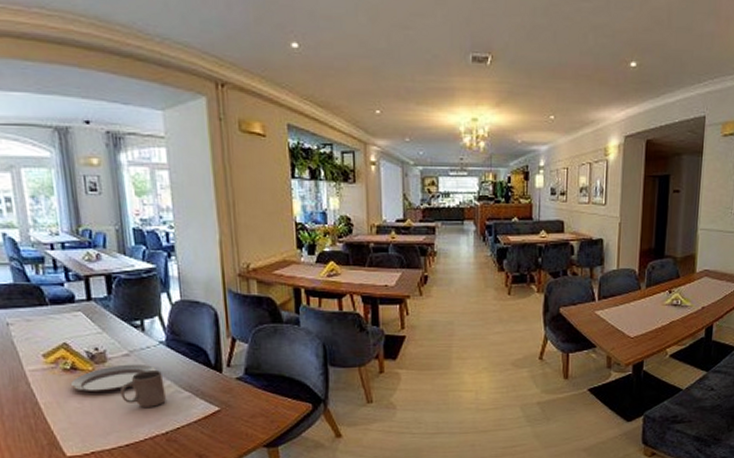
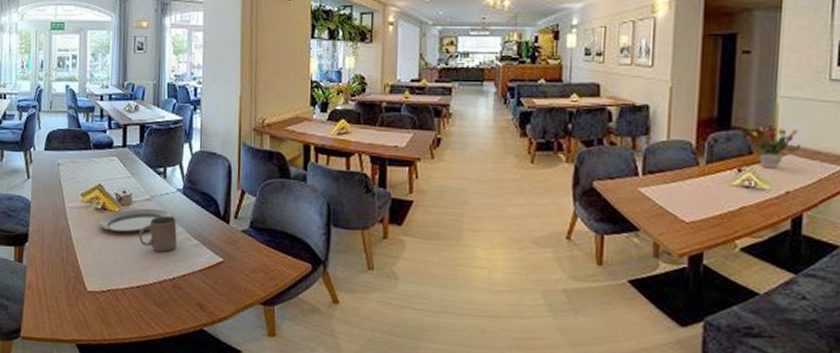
flower arrangement: none [675,254,714,289] -> present [746,126,801,169]

